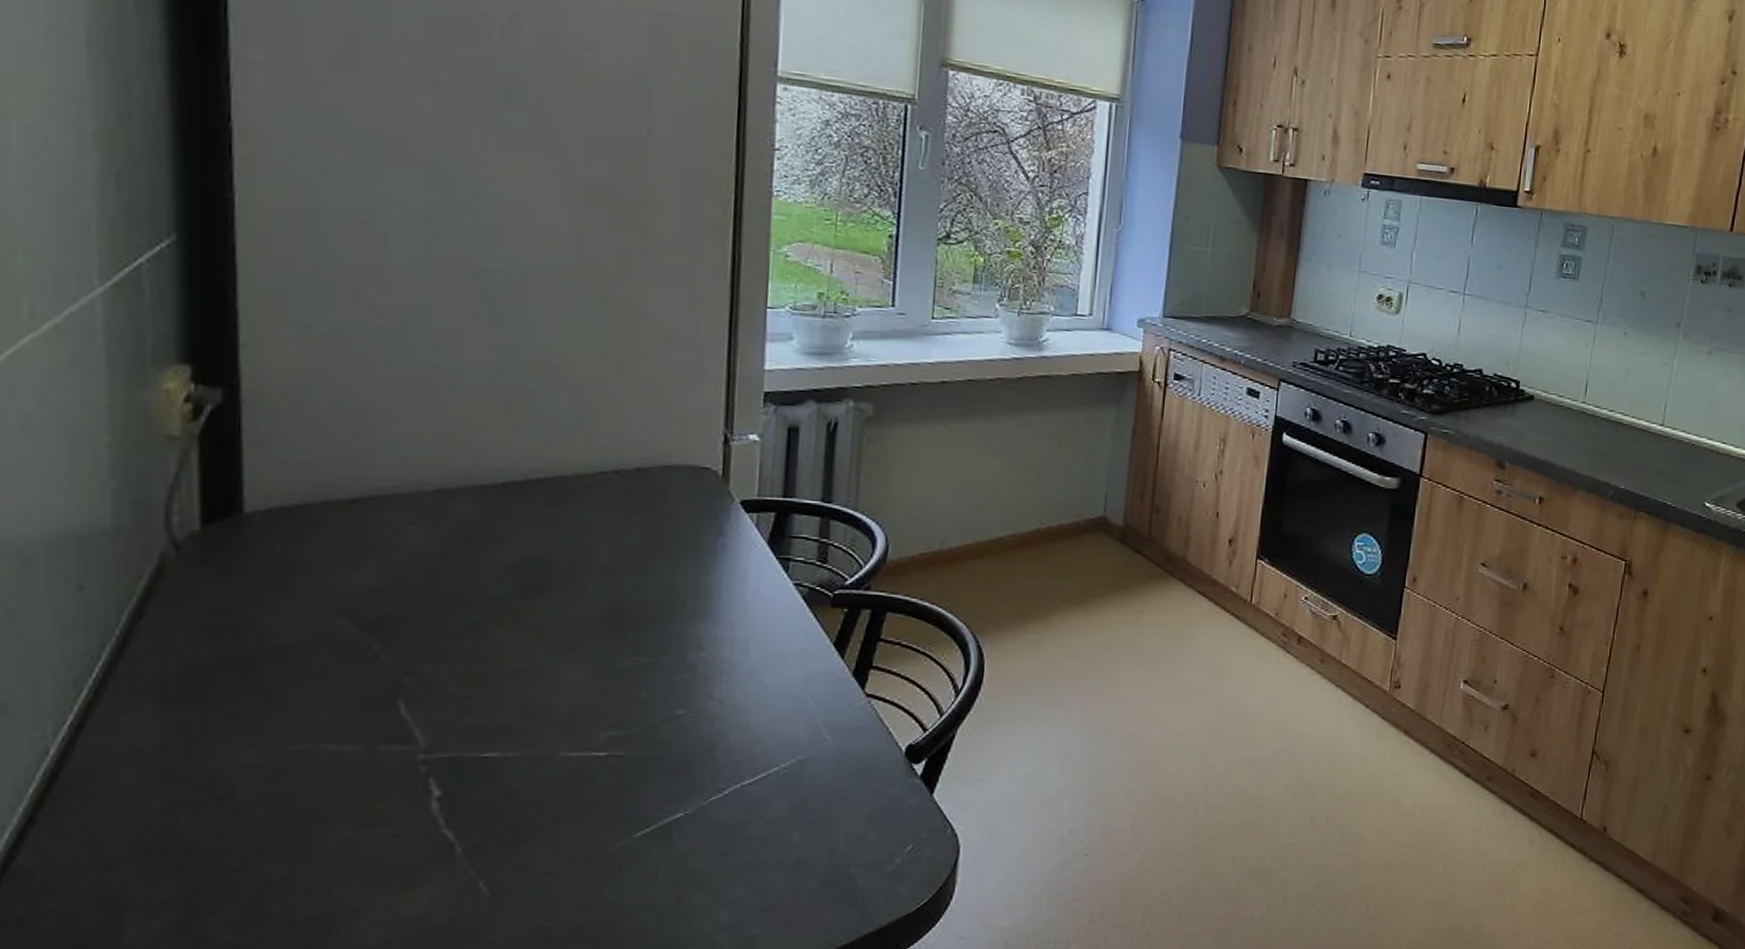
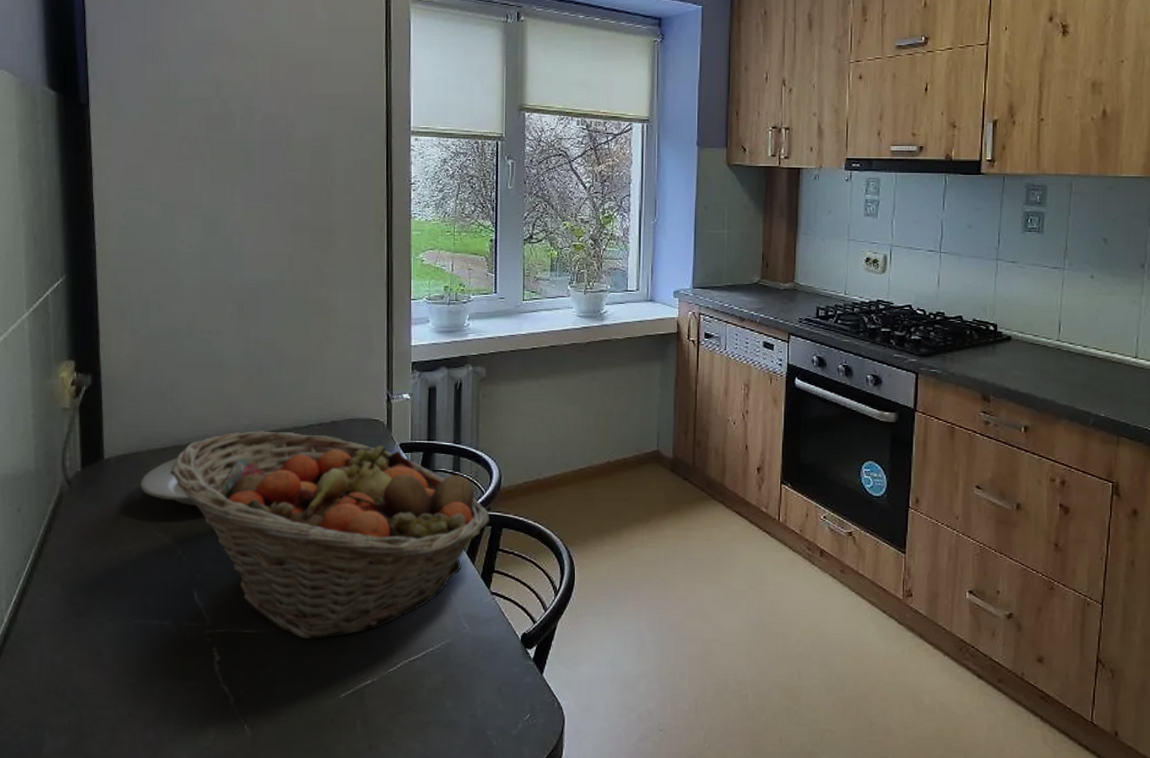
plate: none [309,501,463,582] -> present [140,448,228,505]
fruit basket: none [362,477,869,762] -> present [170,430,490,639]

